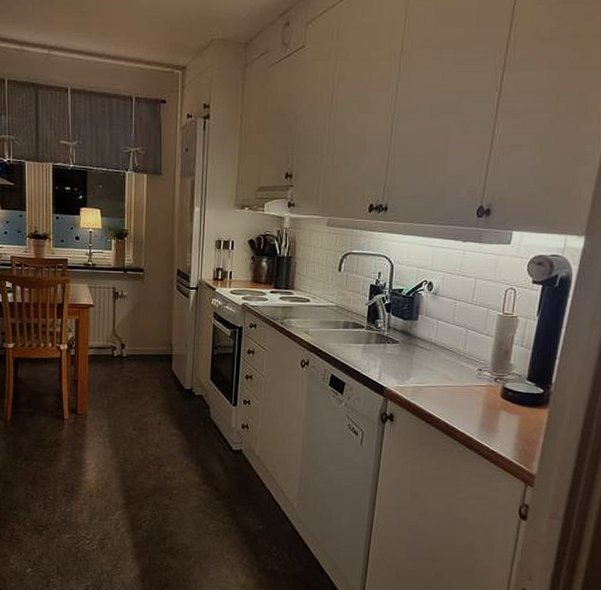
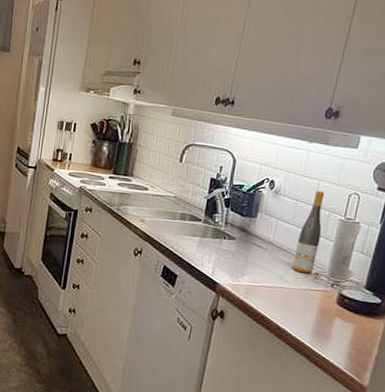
wine bottle: none [456,288,482,370] -> present [292,190,325,274]

